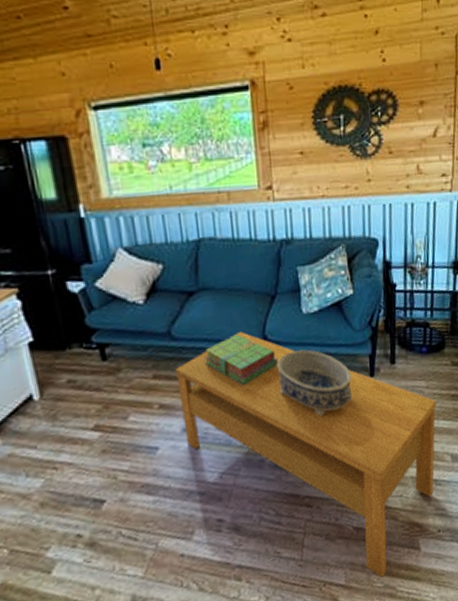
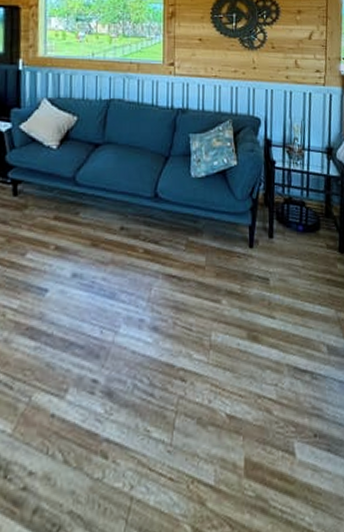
coffee table: present [174,331,437,578] -> none [73,186,312,485]
stack of books: present [204,334,278,386] -> none [101,188,165,239]
decorative bowl: present [276,349,353,416] -> none [164,211,232,281]

